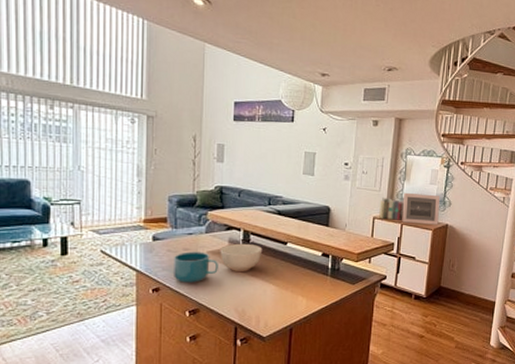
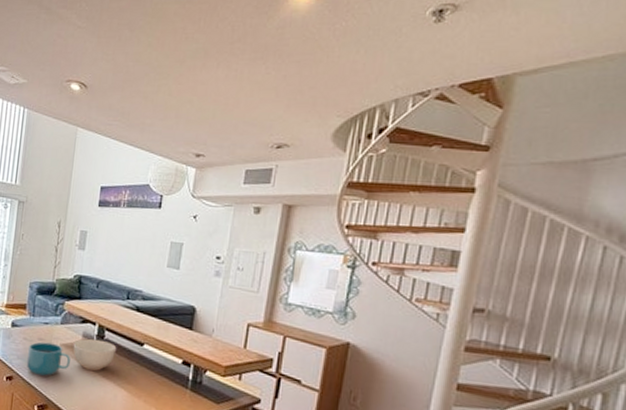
books: present [379,198,404,220] -> none [255,301,289,331]
picture frame: present [402,192,440,225] -> none [285,296,339,342]

